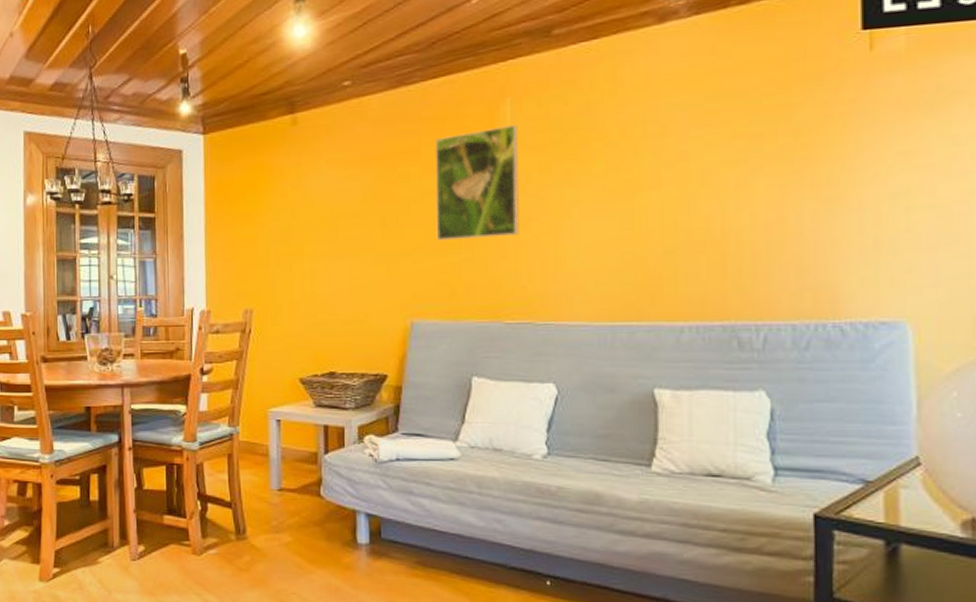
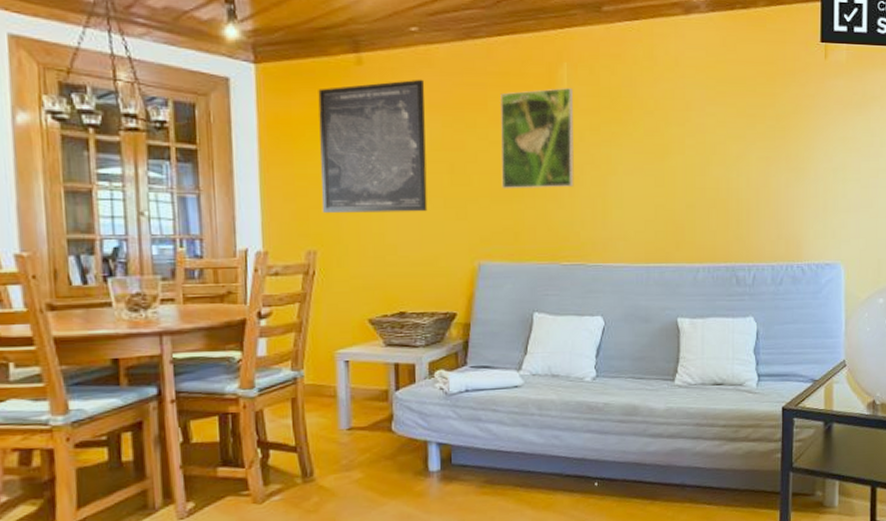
wall art: none [257,132,358,273] -> present [318,79,428,214]

